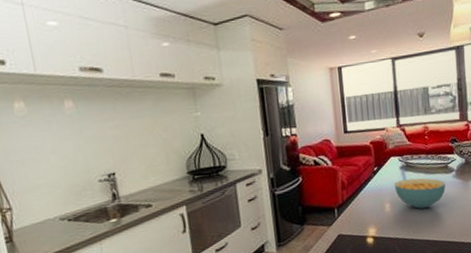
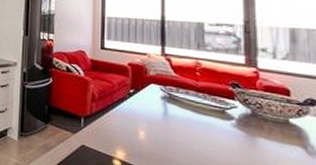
cereal bowl: present [394,178,446,209] -> none [152,110,220,151]

